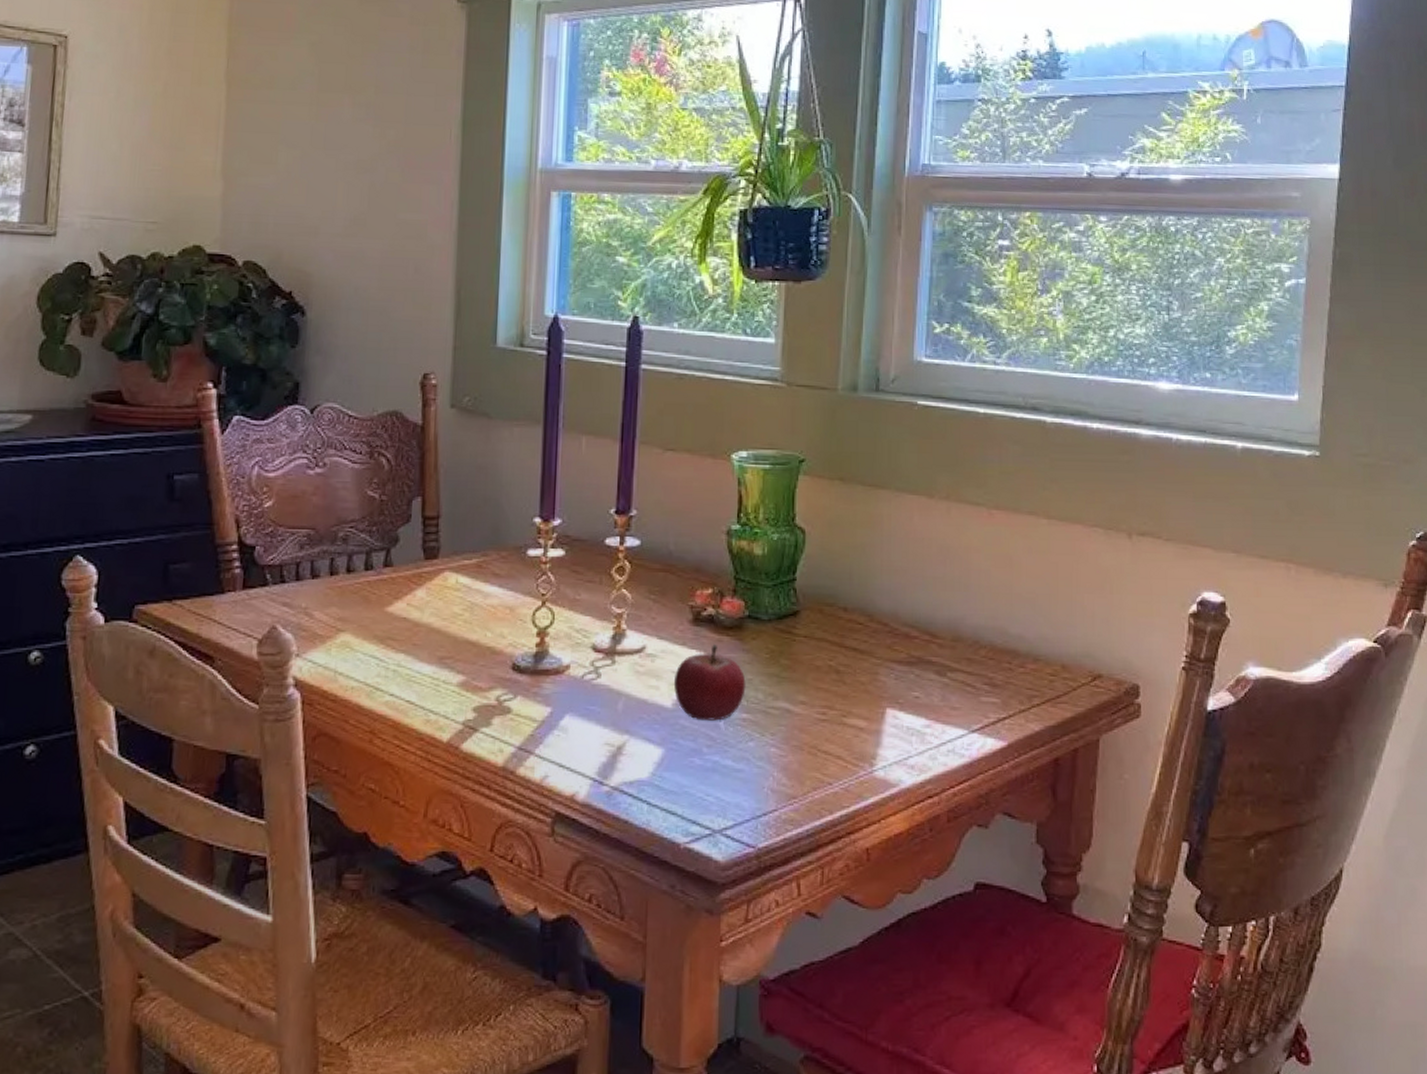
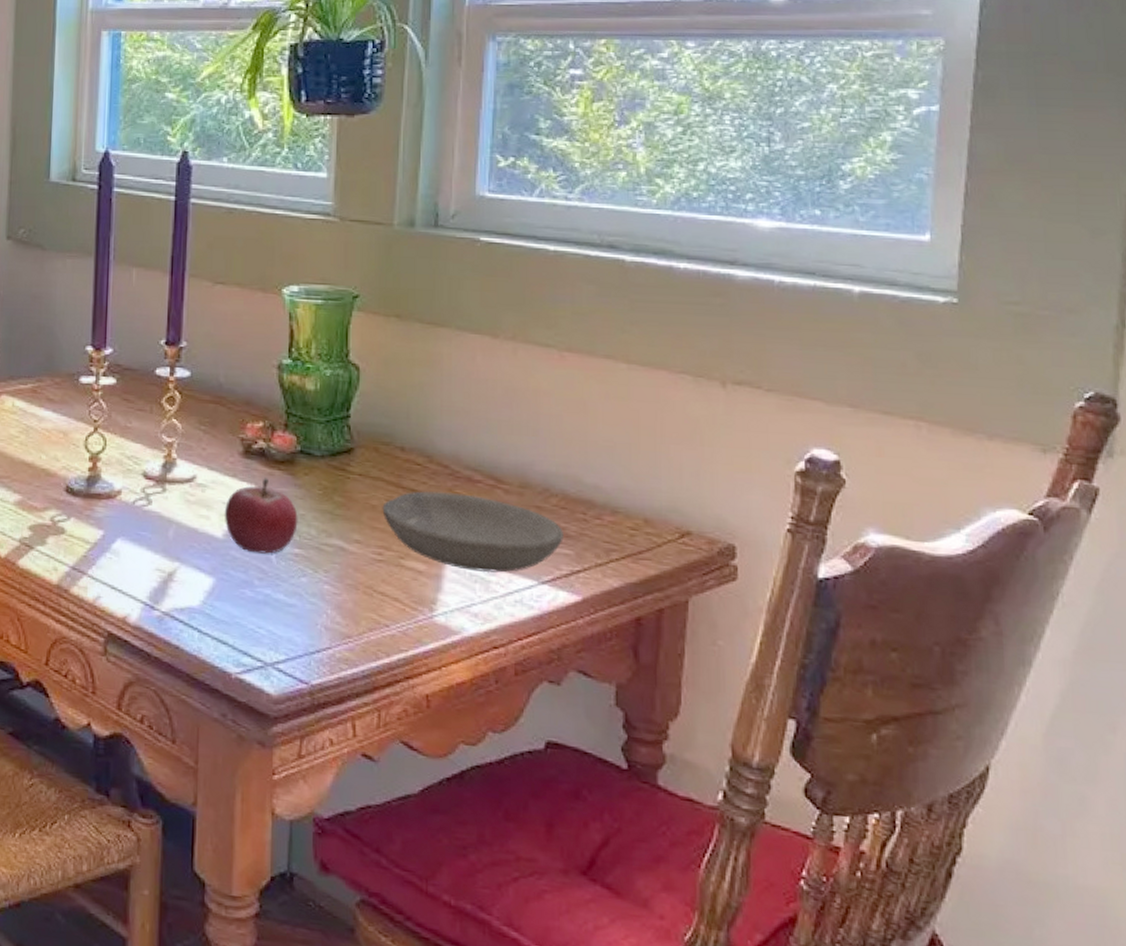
bowl: none [826,649,991,726] -> present [382,491,564,573]

